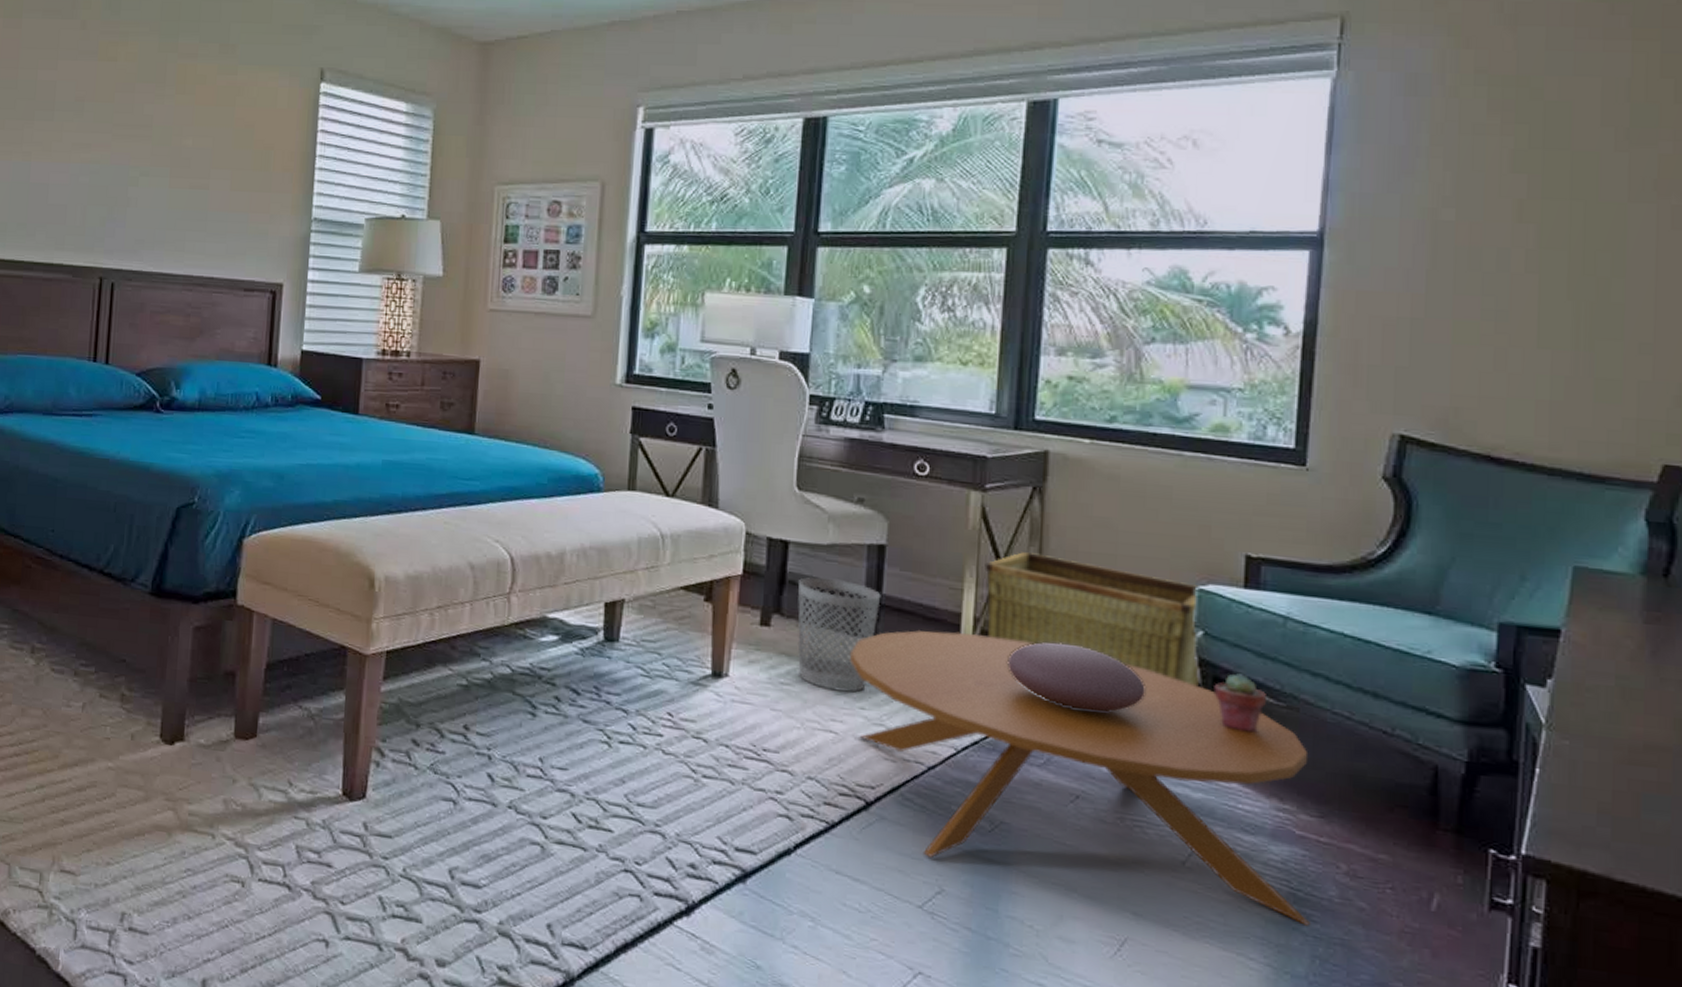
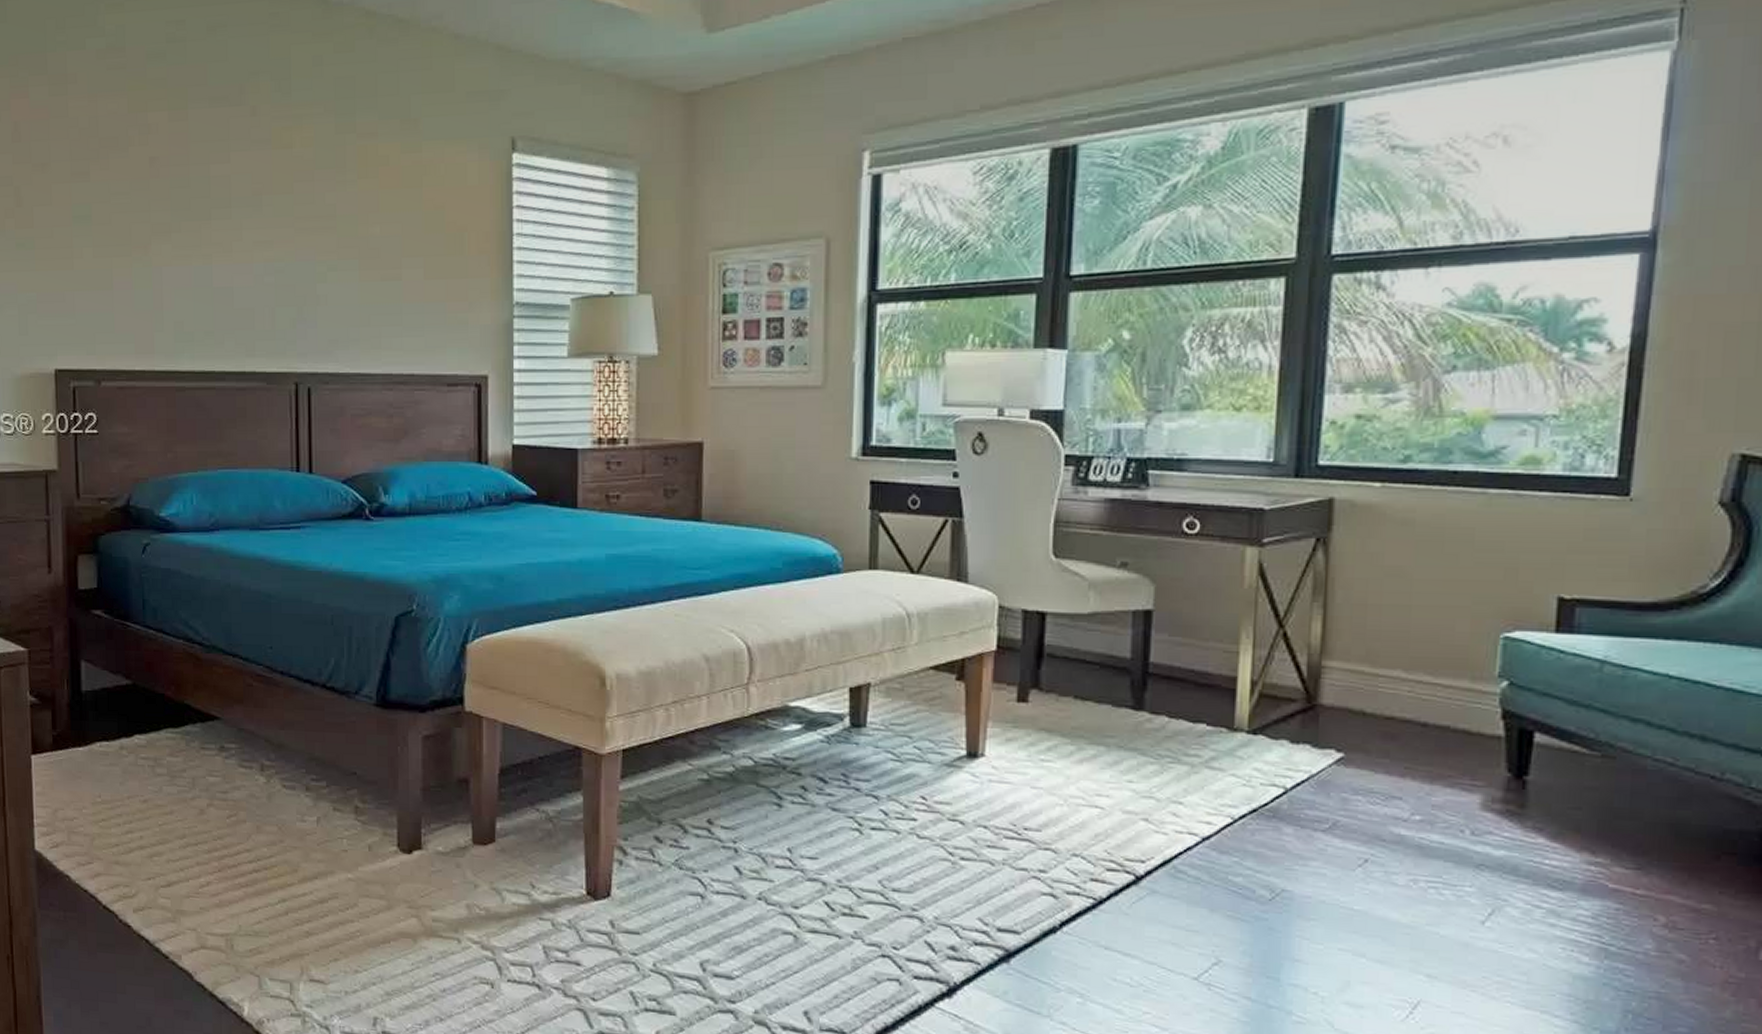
wastebasket: present [798,577,881,693] -> none [1057,648,1148,767]
coffee table: present [850,630,1311,926] -> none [1116,696,1625,981]
hamper: present [984,551,1201,687] -> none [1262,607,1505,740]
decorative bowl: present [1007,642,1145,712] -> none [1288,702,1442,772]
potted succulent: present [1213,673,1266,733] -> none [1519,724,1578,785]

